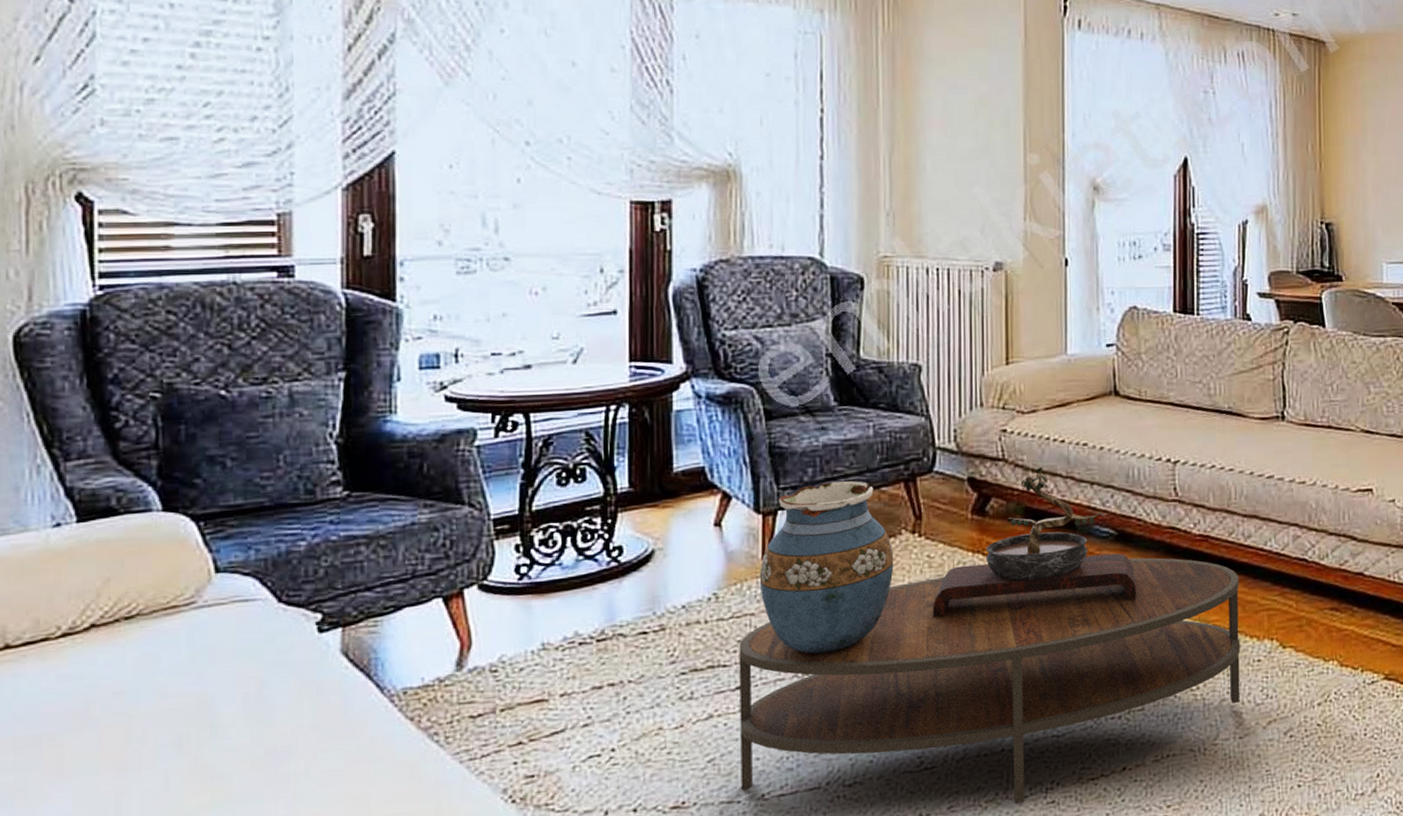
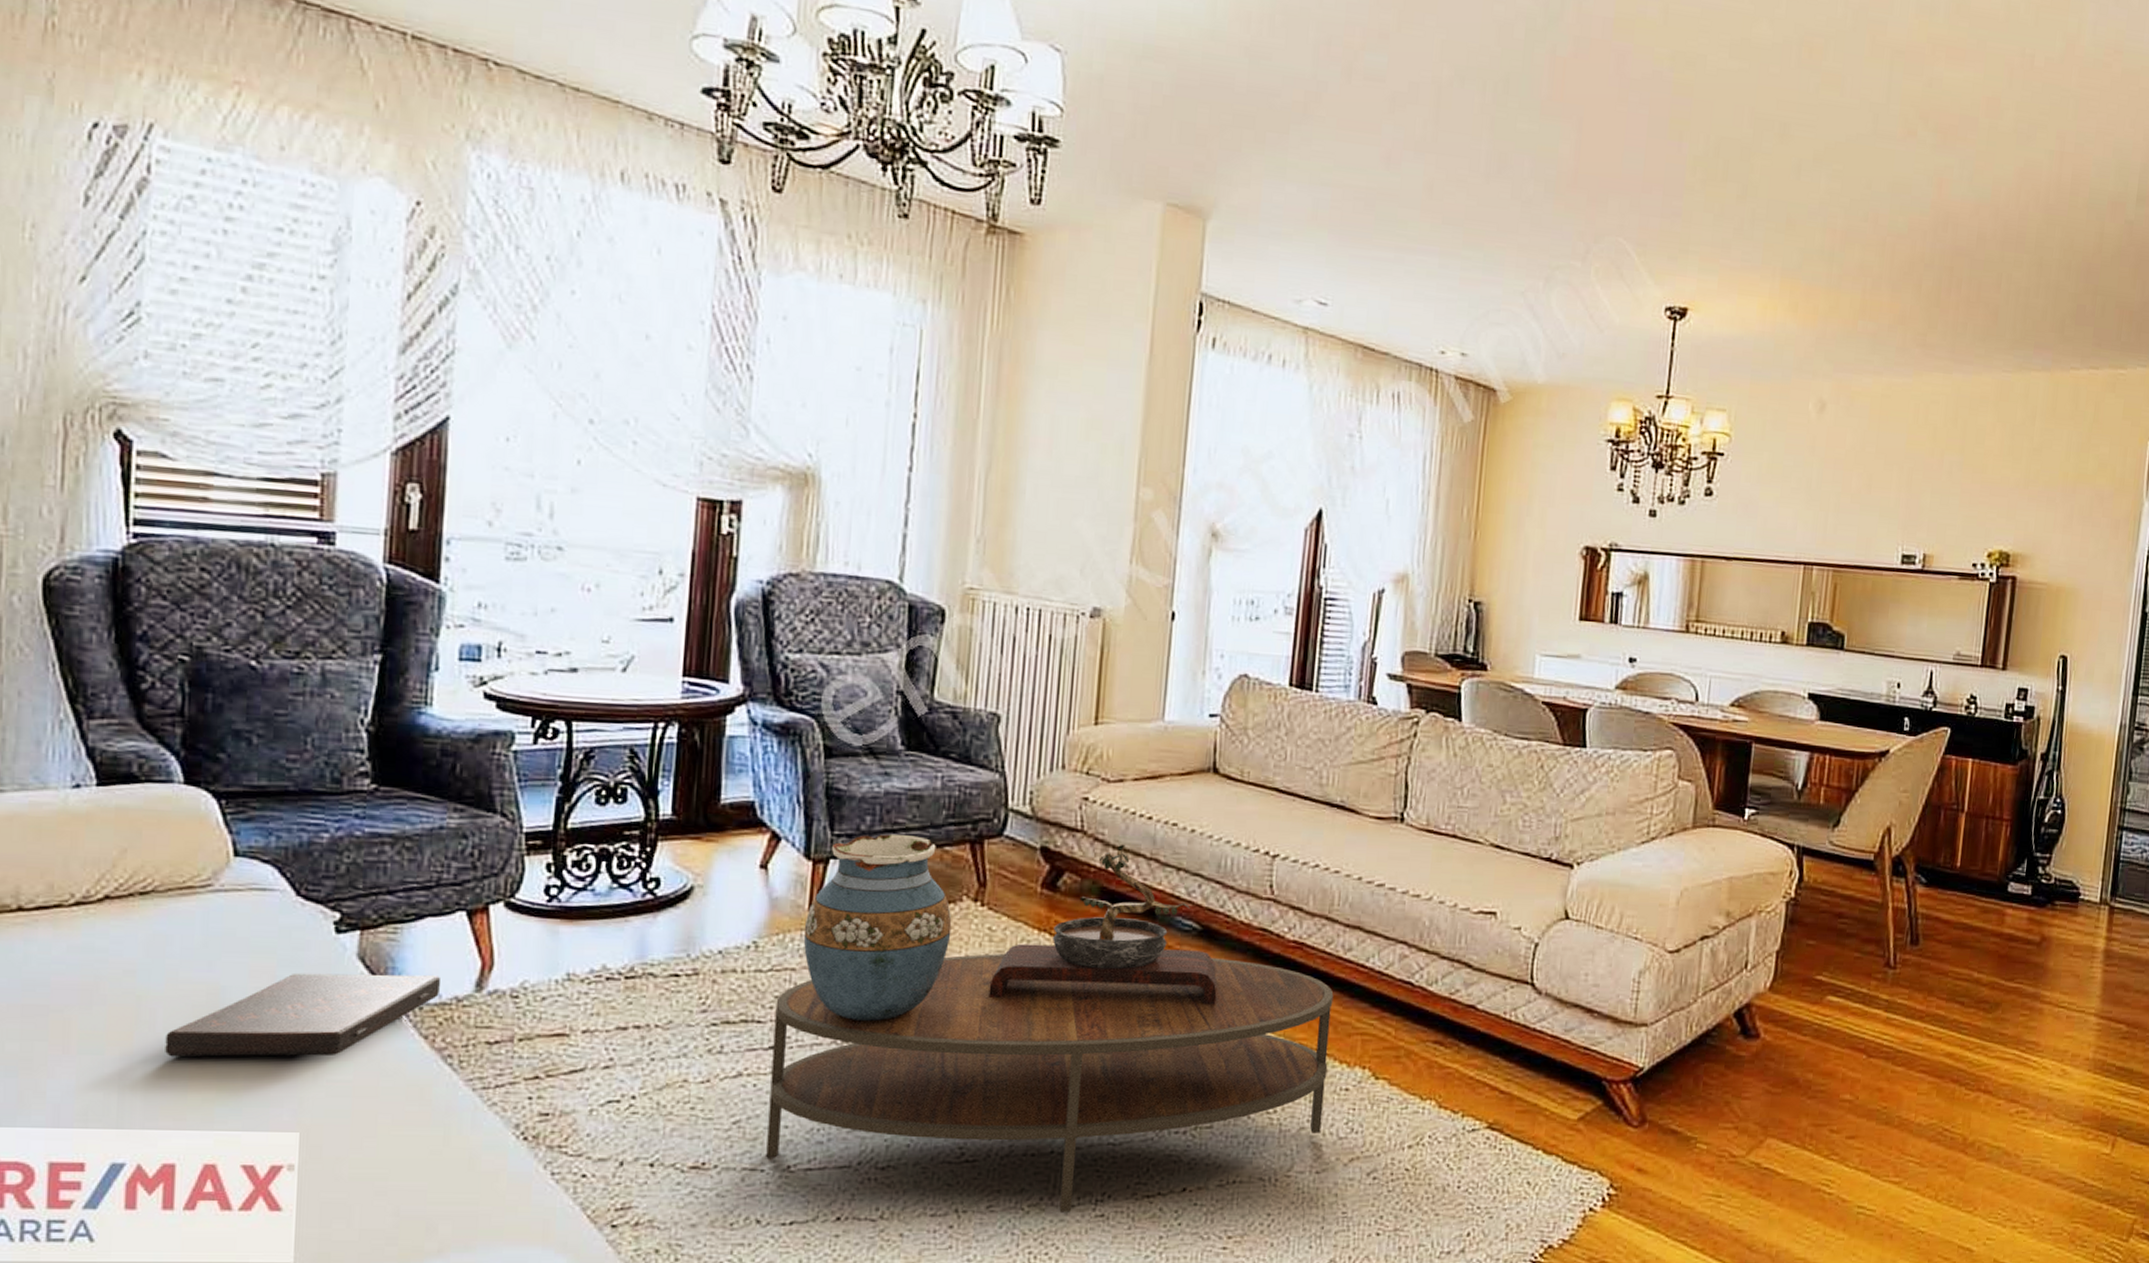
book: none [159,660,423,769] -> present [165,972,441,1057]

